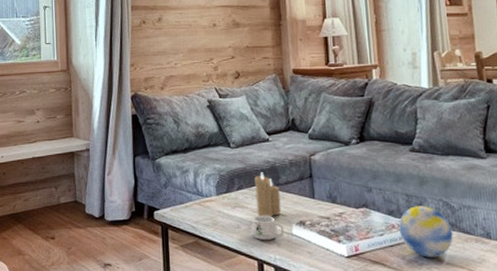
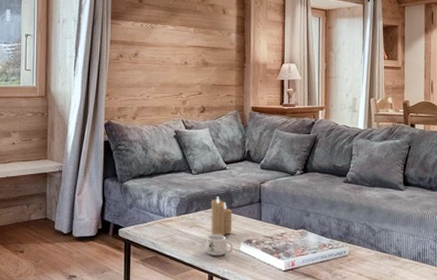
decorative ball: present [398,206,453,257] -> none [328,229,372,272]

